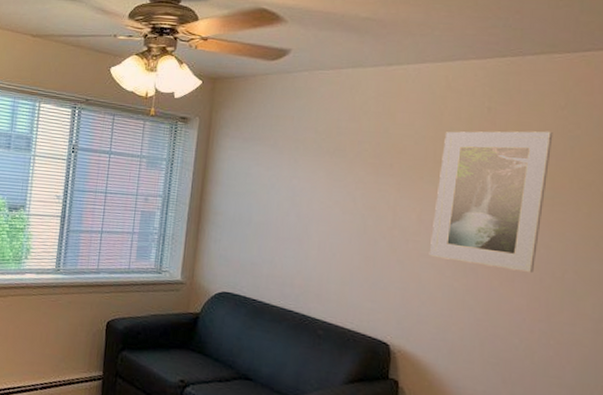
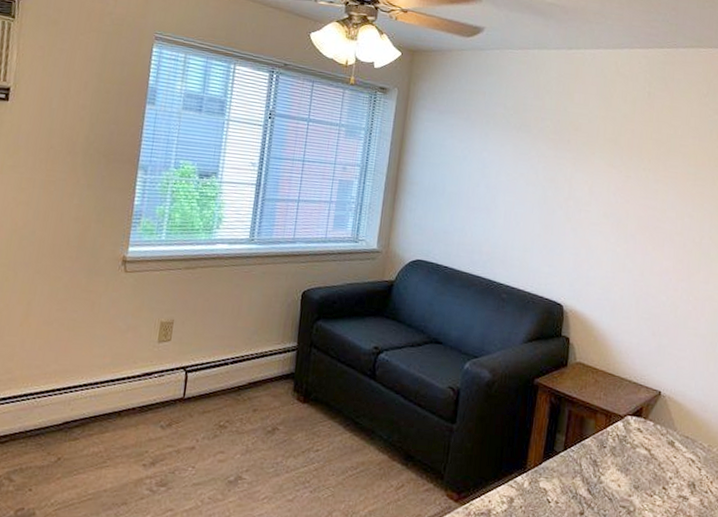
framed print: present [429,131,553,274] -> none [597,112,697,239]

